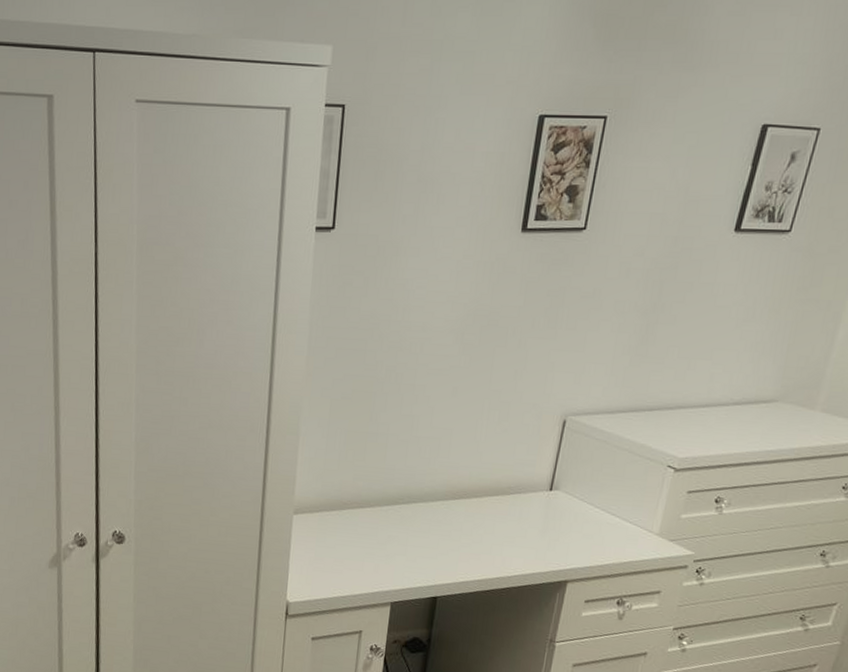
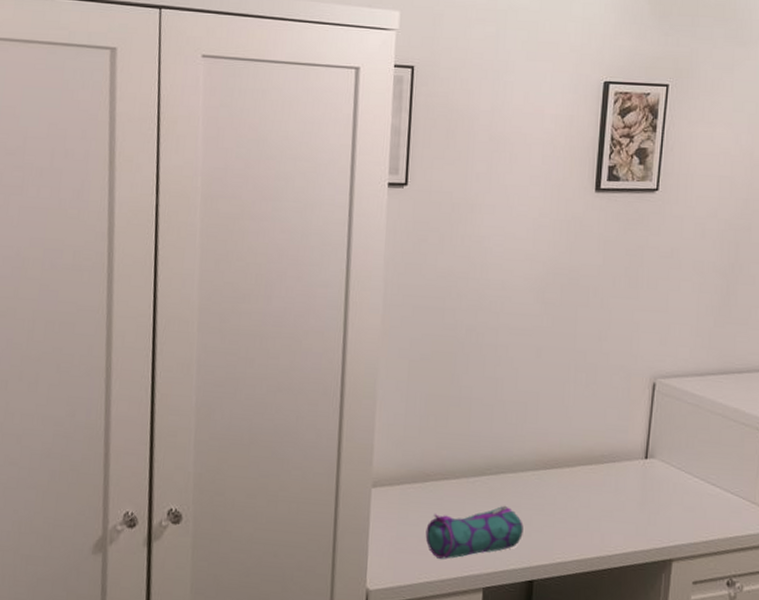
pencil case: none [340,531,431,578] -> present [425,505,523,559]

